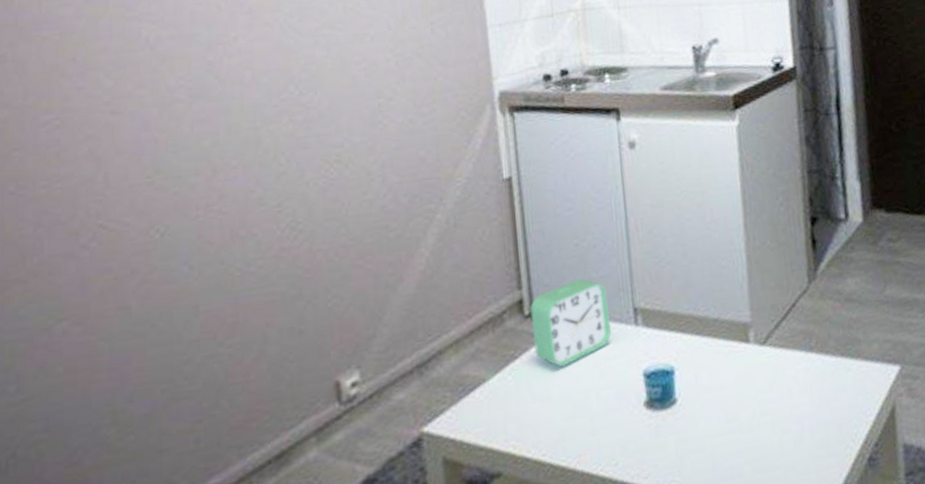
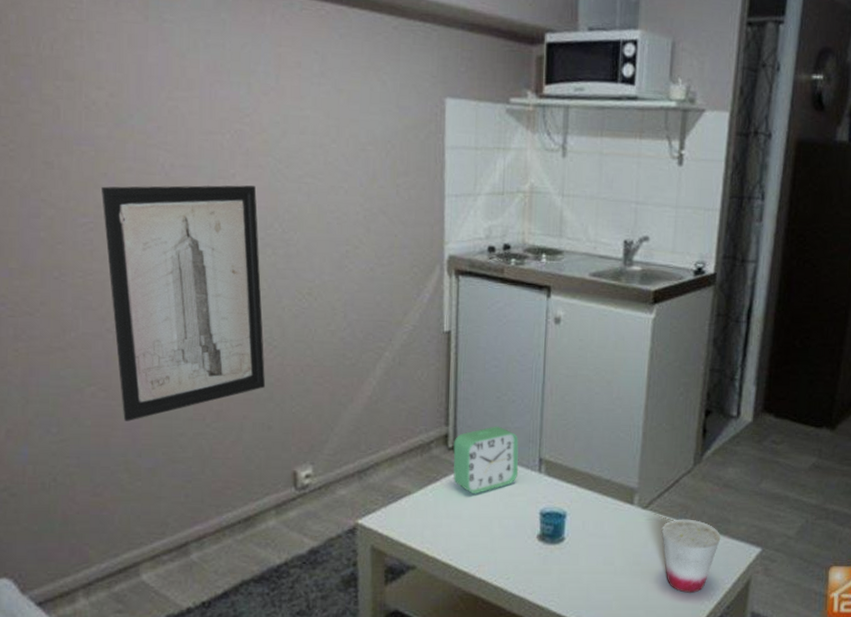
wall art: none [70,47,292,359] -> present [102,185,266,421]
cup: none [785,346,854,438] -> present [661,519,721,594]

